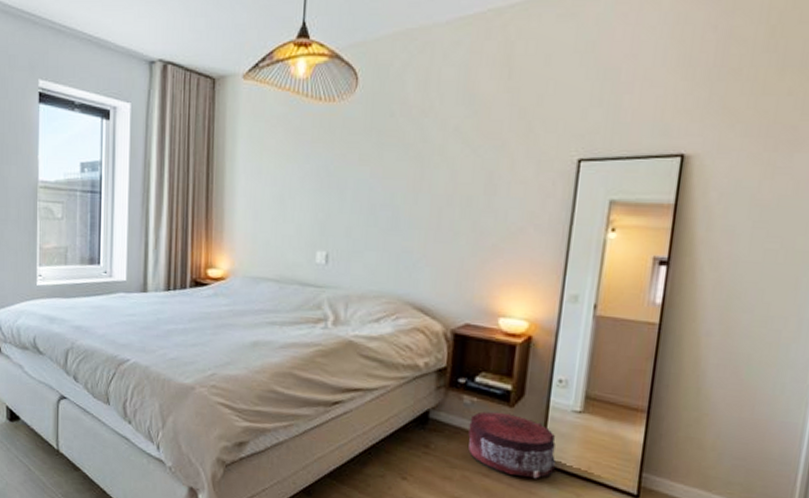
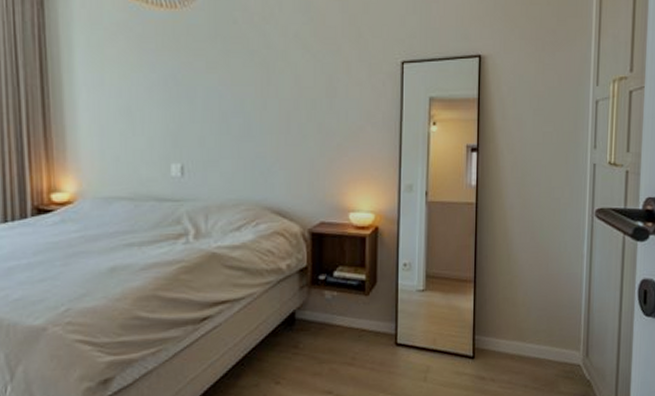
pouf: present [468,411,556,479] -> none [332,301,408,360]

